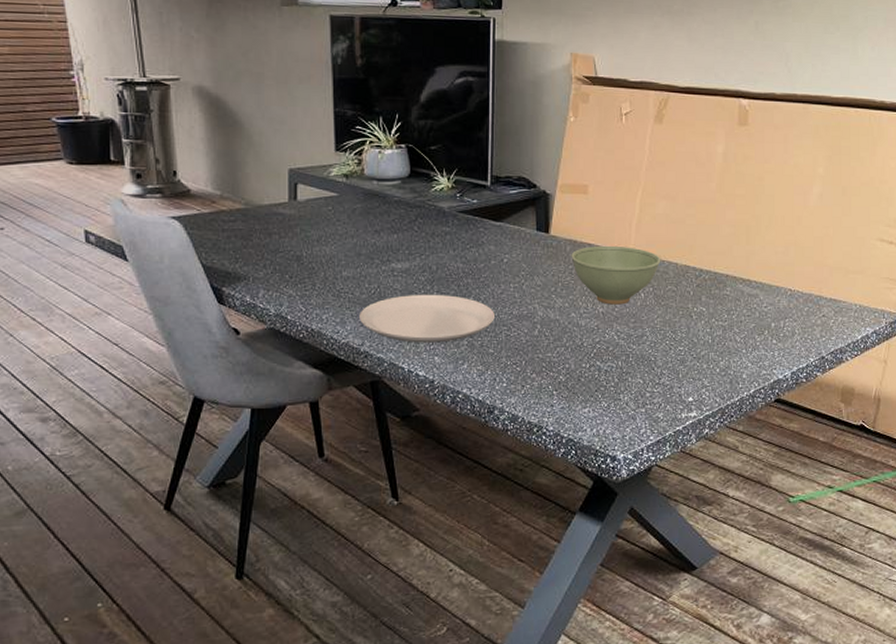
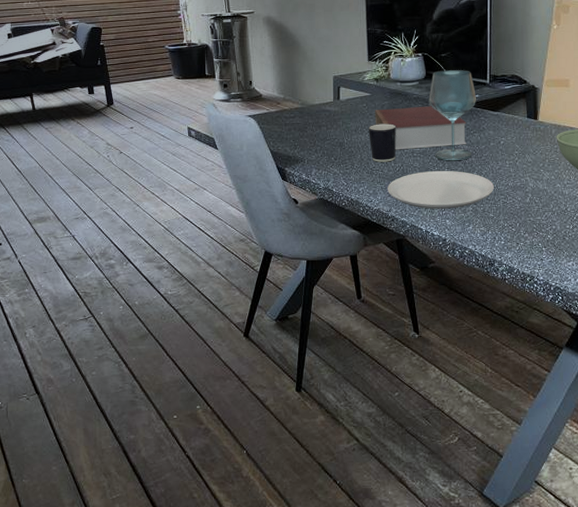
mug: none [334,233,372,282] -> present [368,123,397,162]
book: none [344,212,462,267] -> present [375,106,467,150]
wine glass: none [413,167,475,283] -> present [428,70,477,161]

